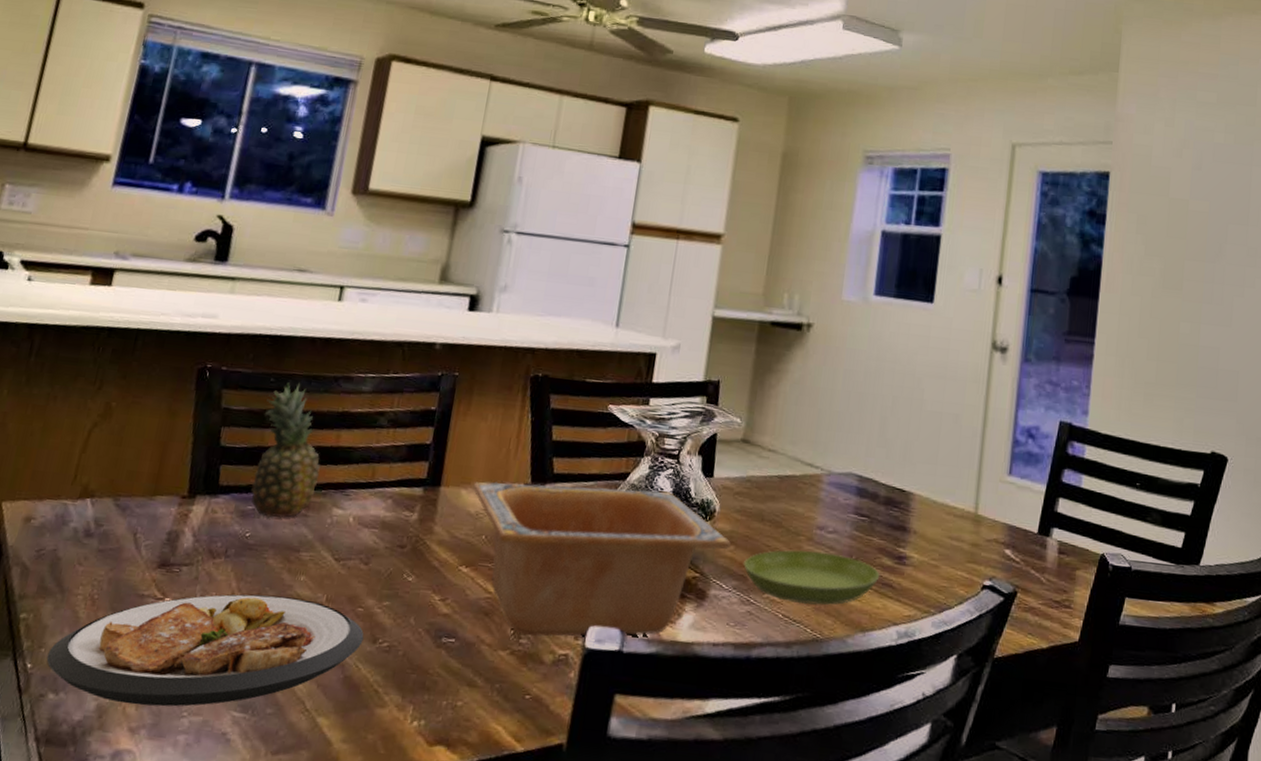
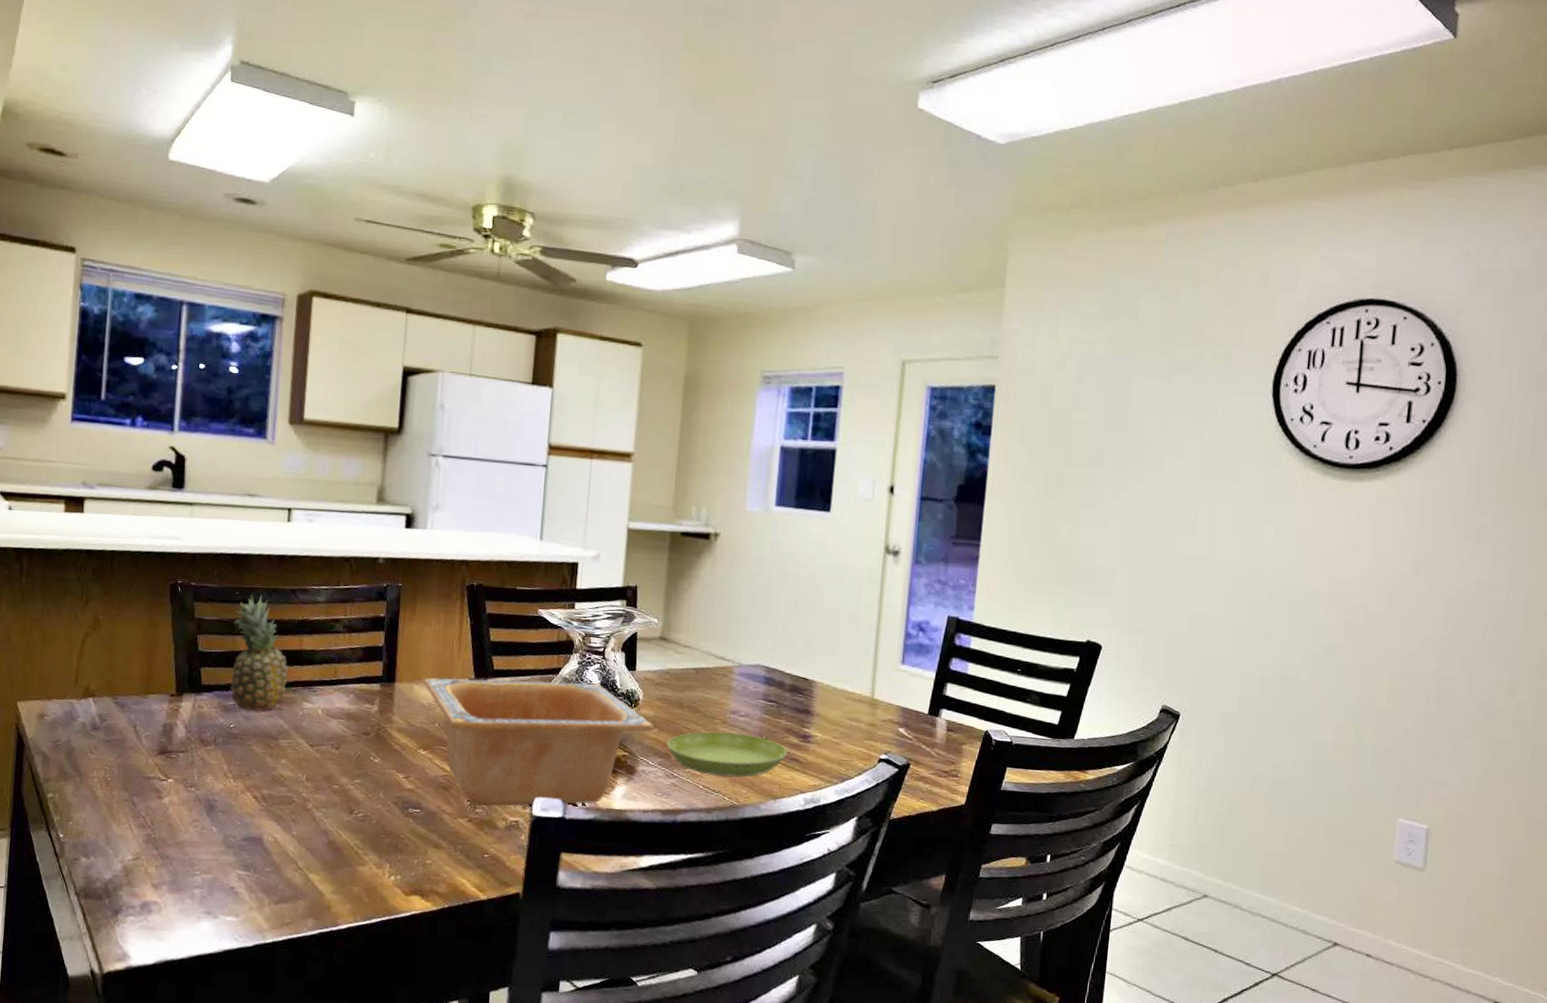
plate: present [46,594,364,707] -> none [75,775,342,867]

